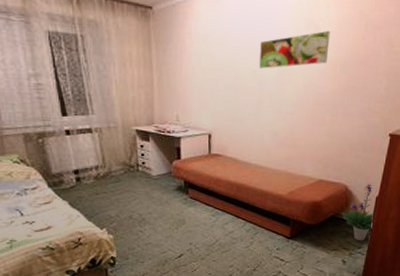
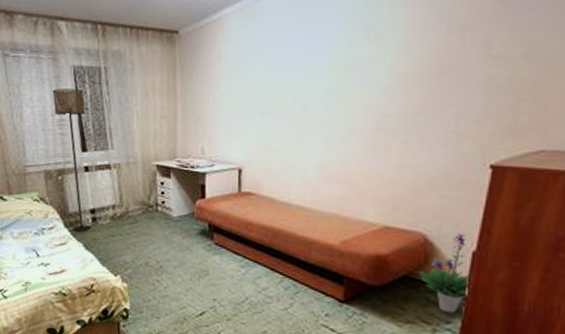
floor lamp: none [26,53,75,191] -> present [52,89,90,232]
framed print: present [259,30,330,69] -> none [302,36,397,90]

